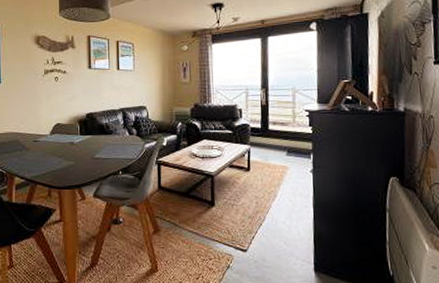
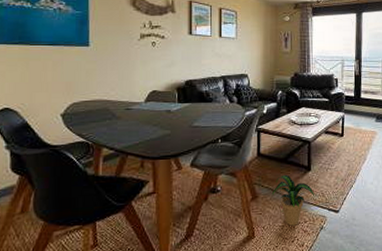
potted plant: none [174,209,220,262] -> present [271,174,315,226]

